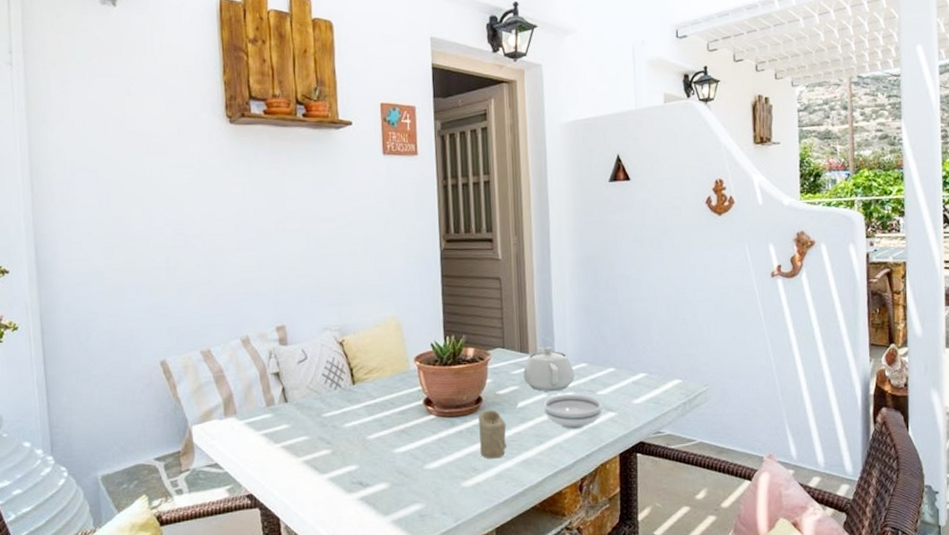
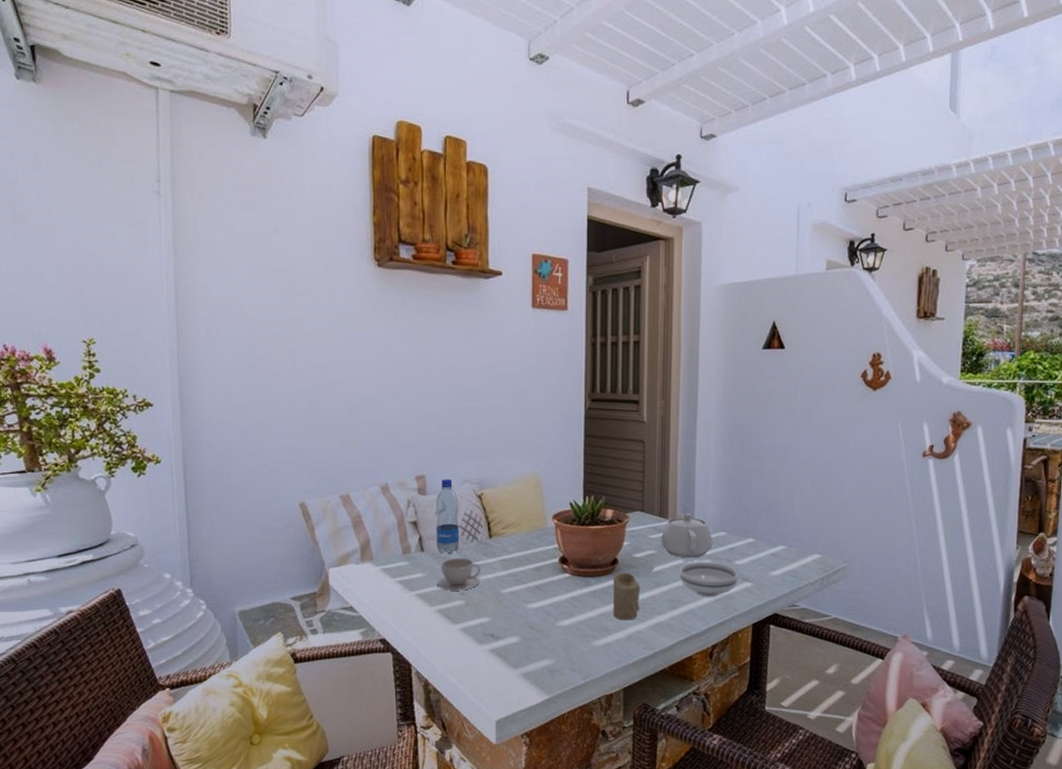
bottle: none [297,327,323,404] -> present [435,478,460,554]
teacup: none [302,406,345,441] -> present [437,558,480,591]

